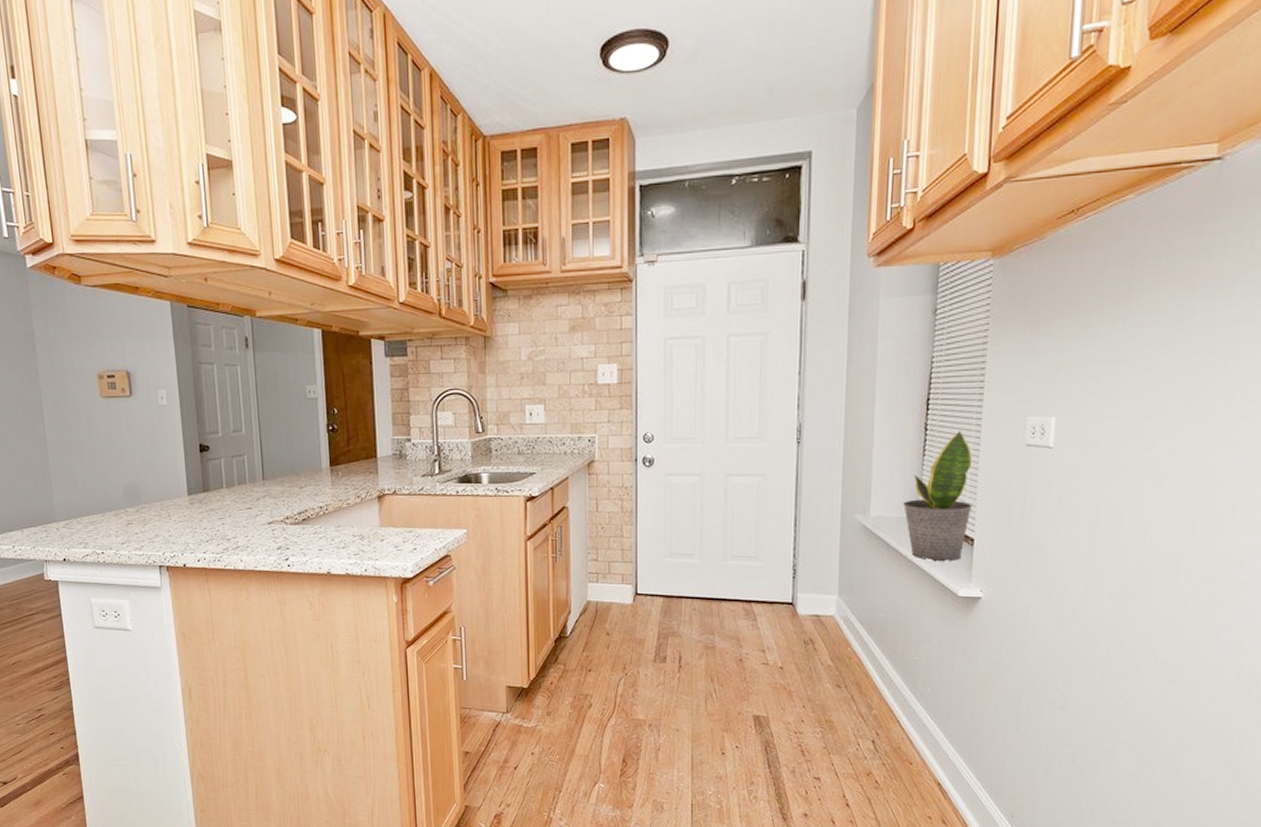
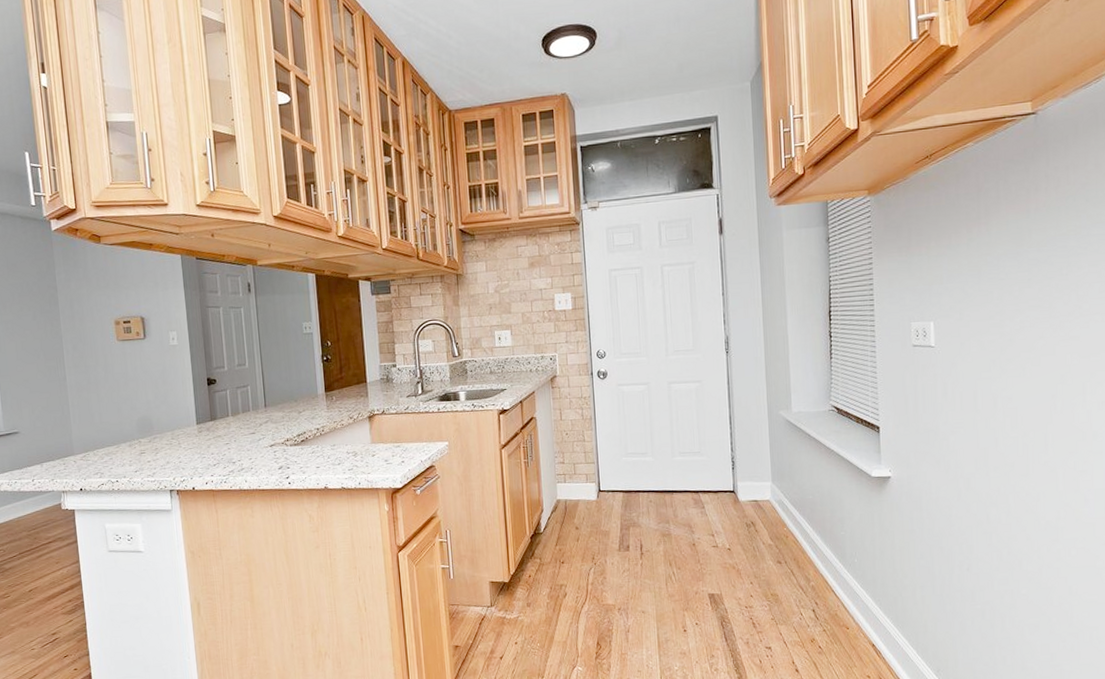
potted plant: present [903,430,973,561] -> none [818,336,875,447]

